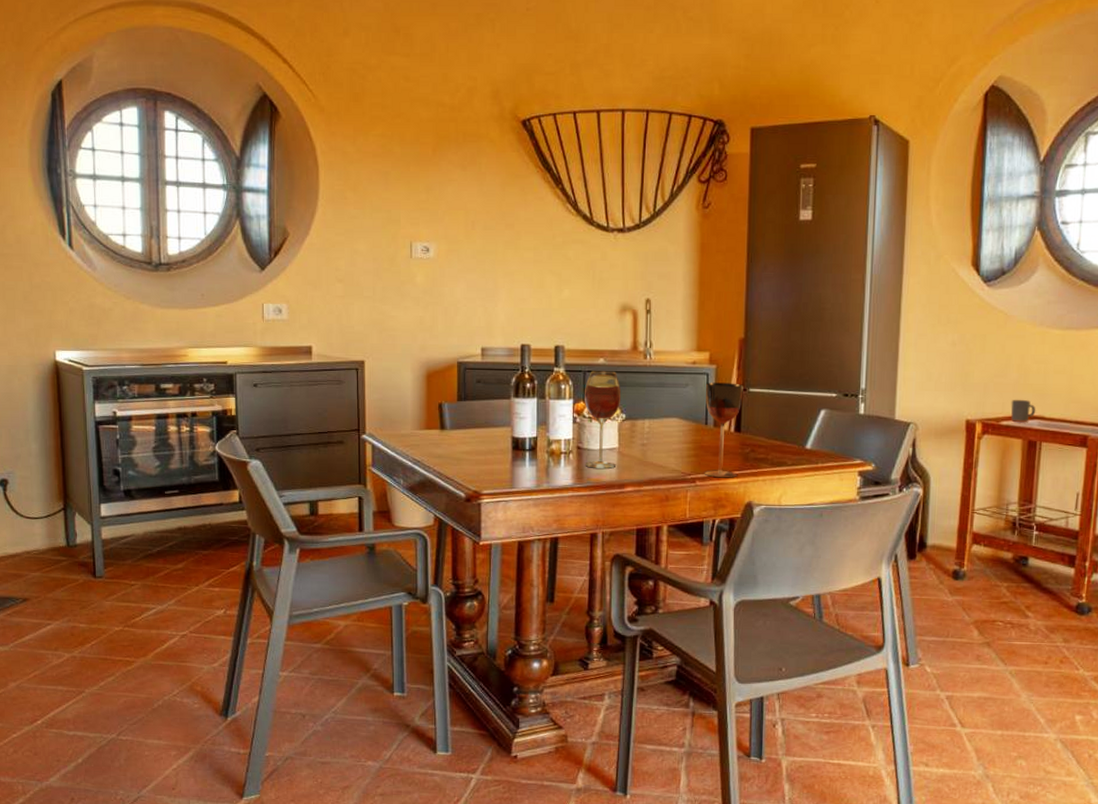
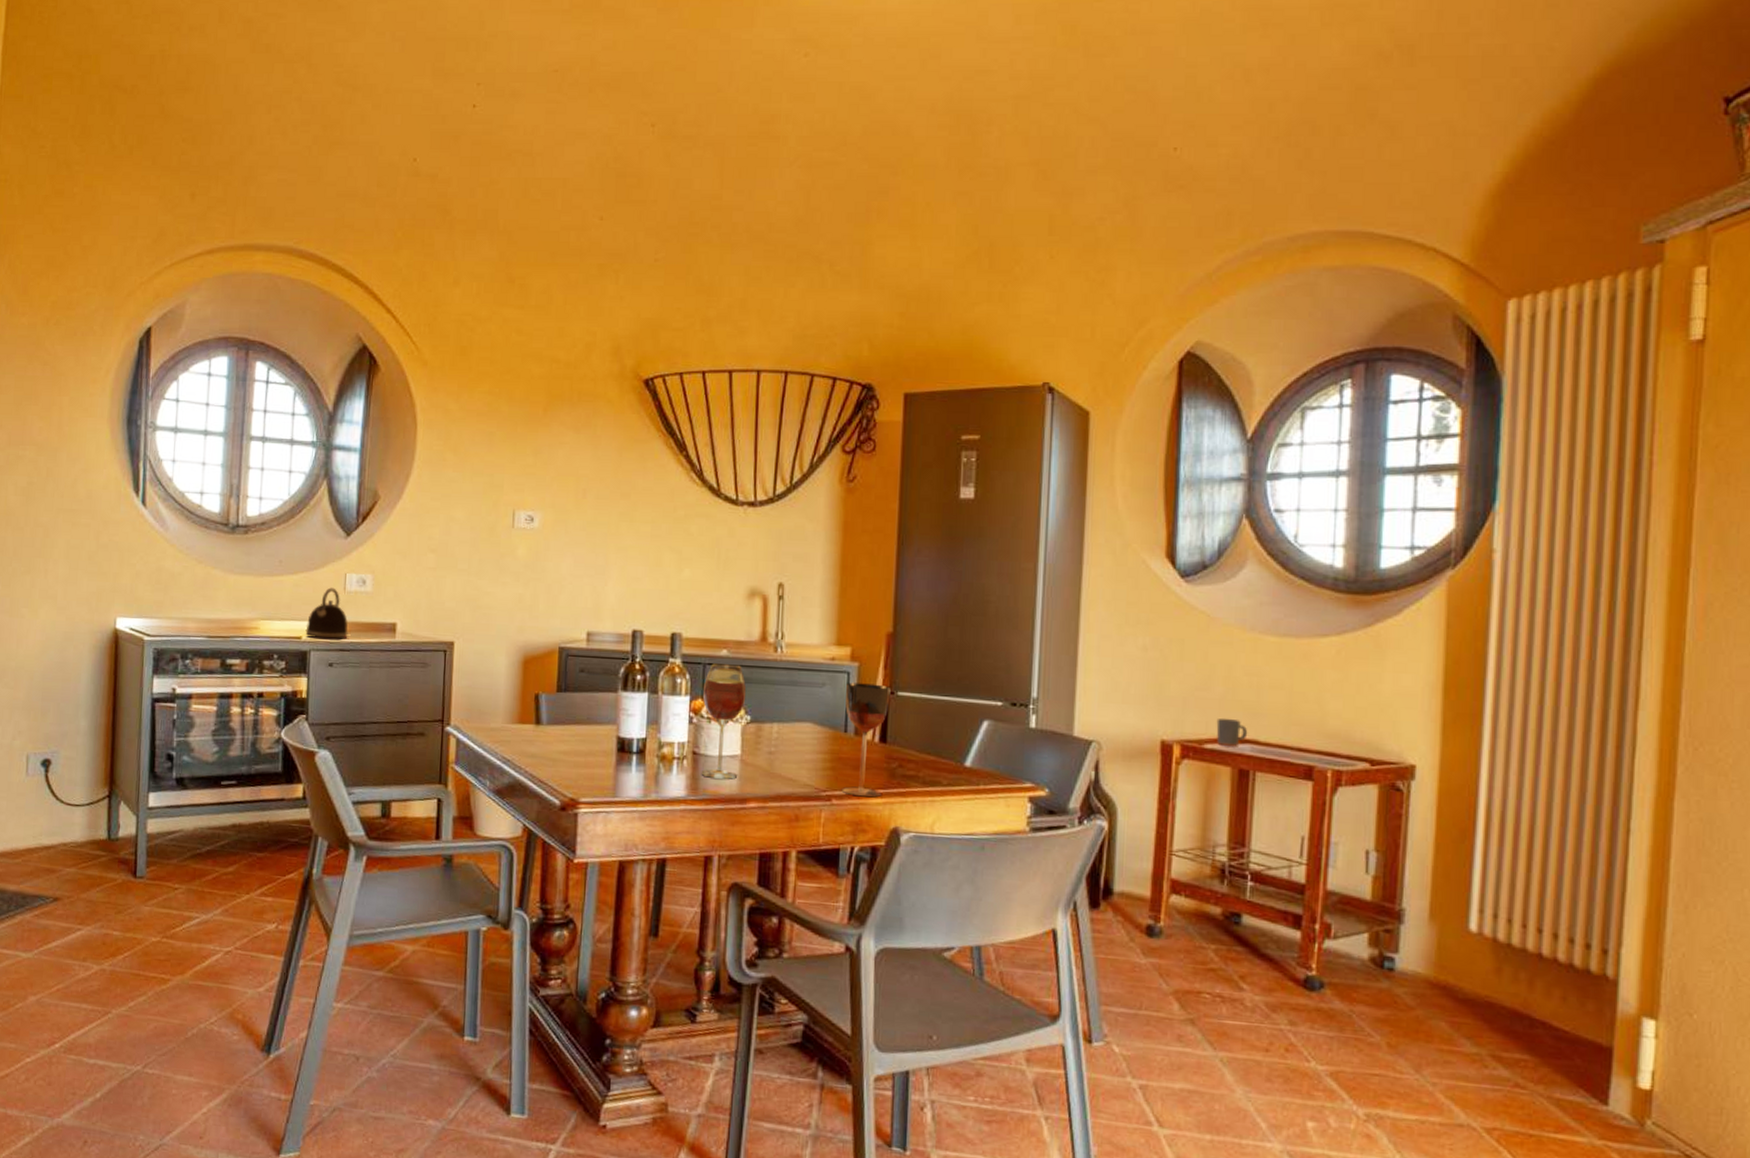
kettle: none [230,317,269,364] -> present [305,587,349,640]

